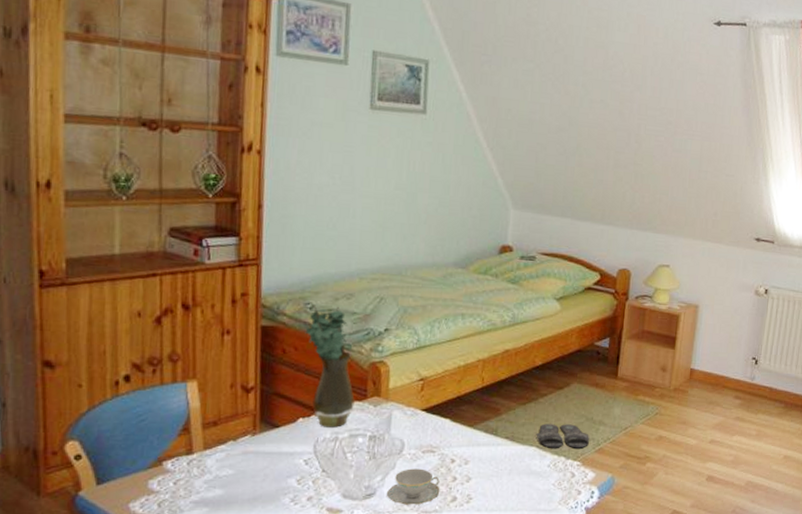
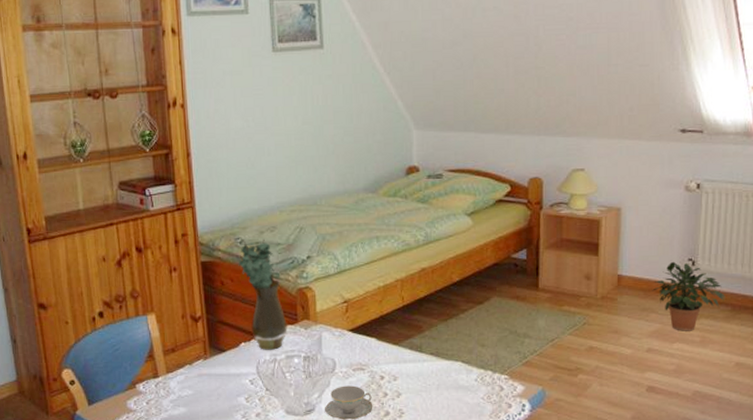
slippers: present [536,423,589,449] -> none [460,338,515,364]
potted plant: none [718,359,780,425] -> present [651,261,726,331]

